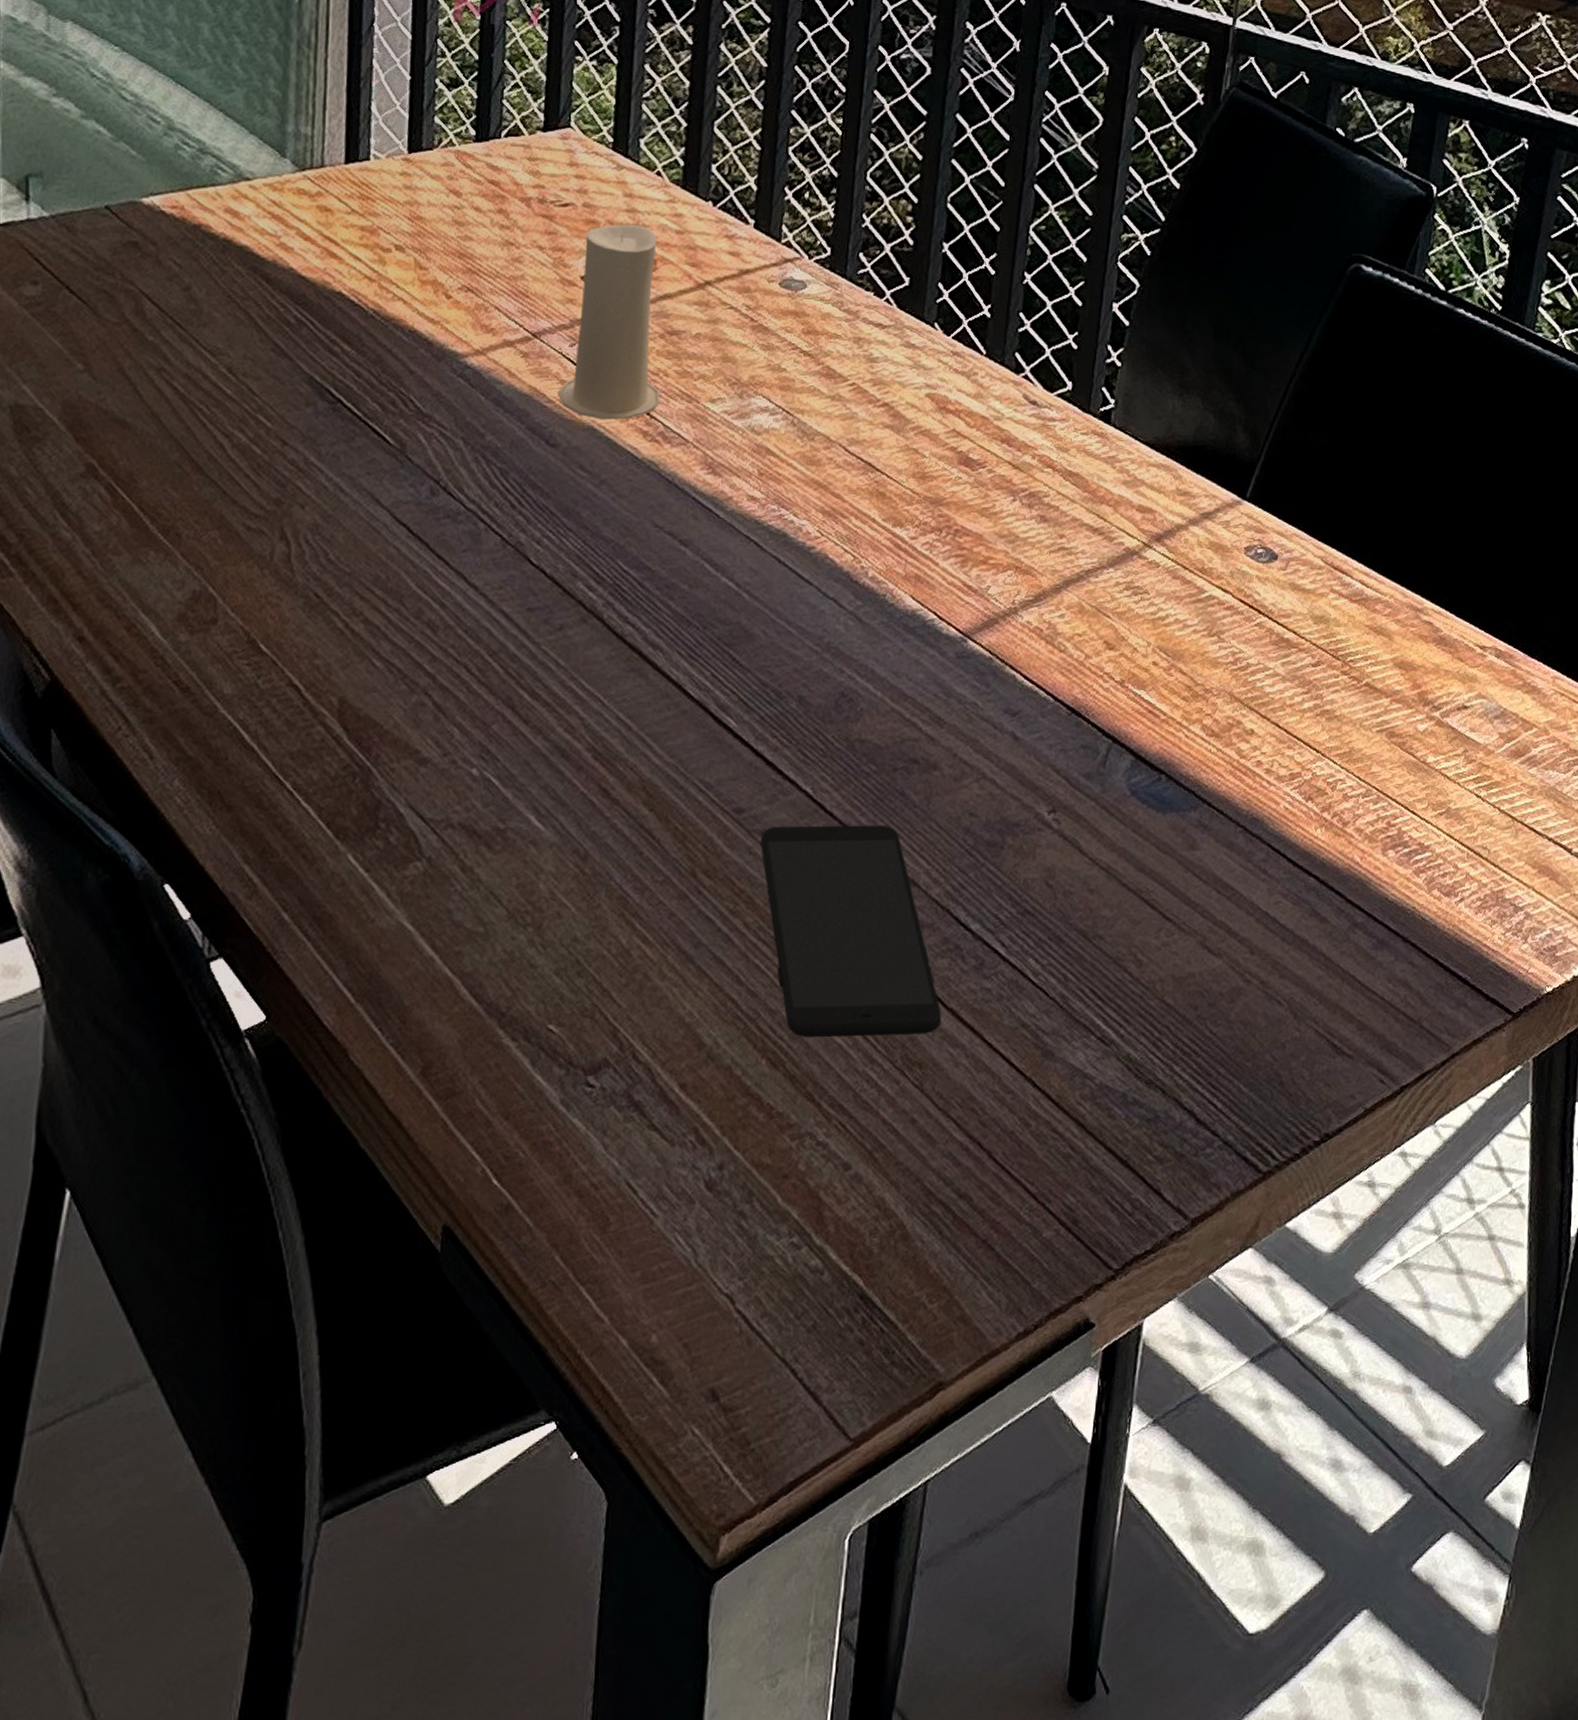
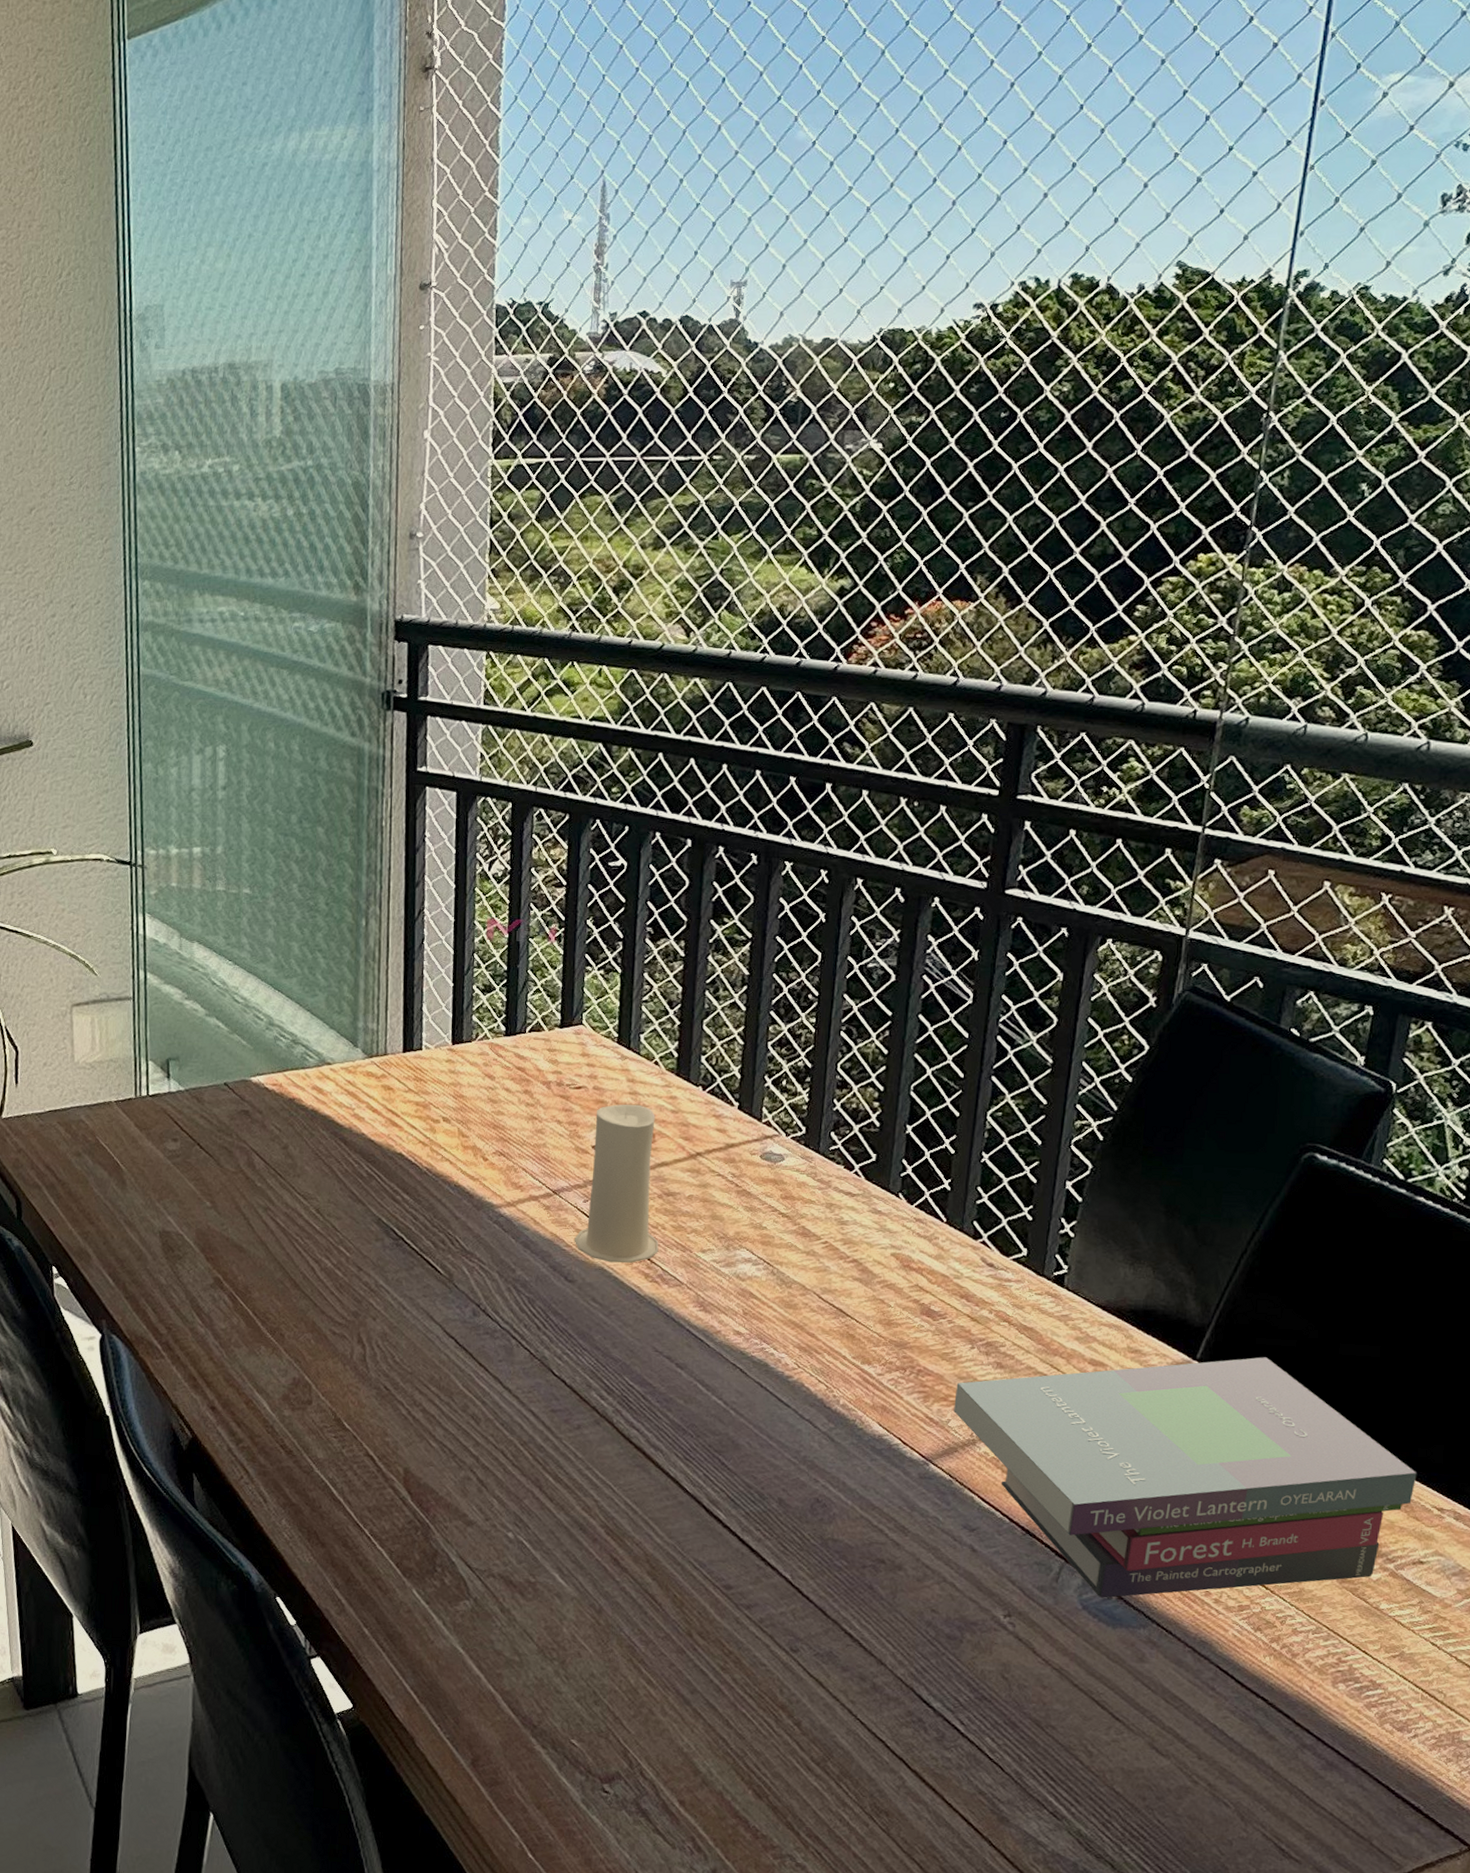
mobile phone: present [761,825,942,1037] -> none [746,1603,907,1789]
books: none [994,492,1461,780] -> present [954,1357,1417,1598]

